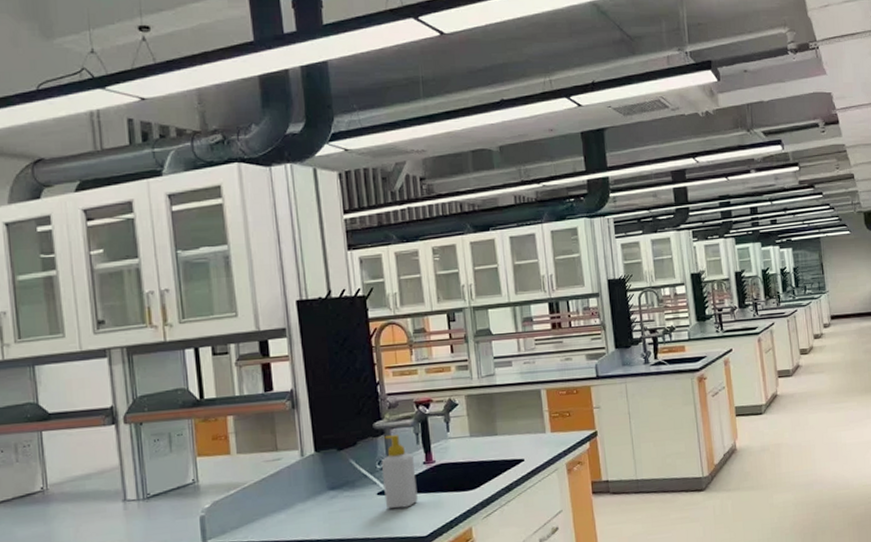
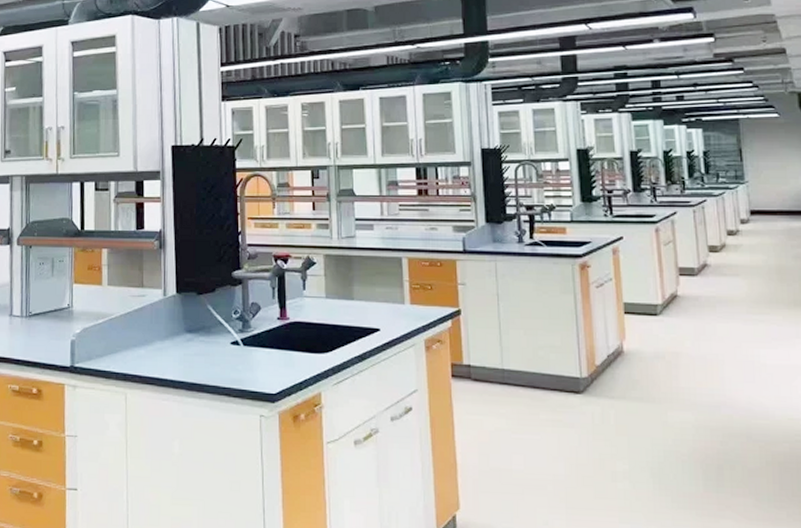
soap bottle: present [381,434,418,509] -> none [236,285,270,361]

